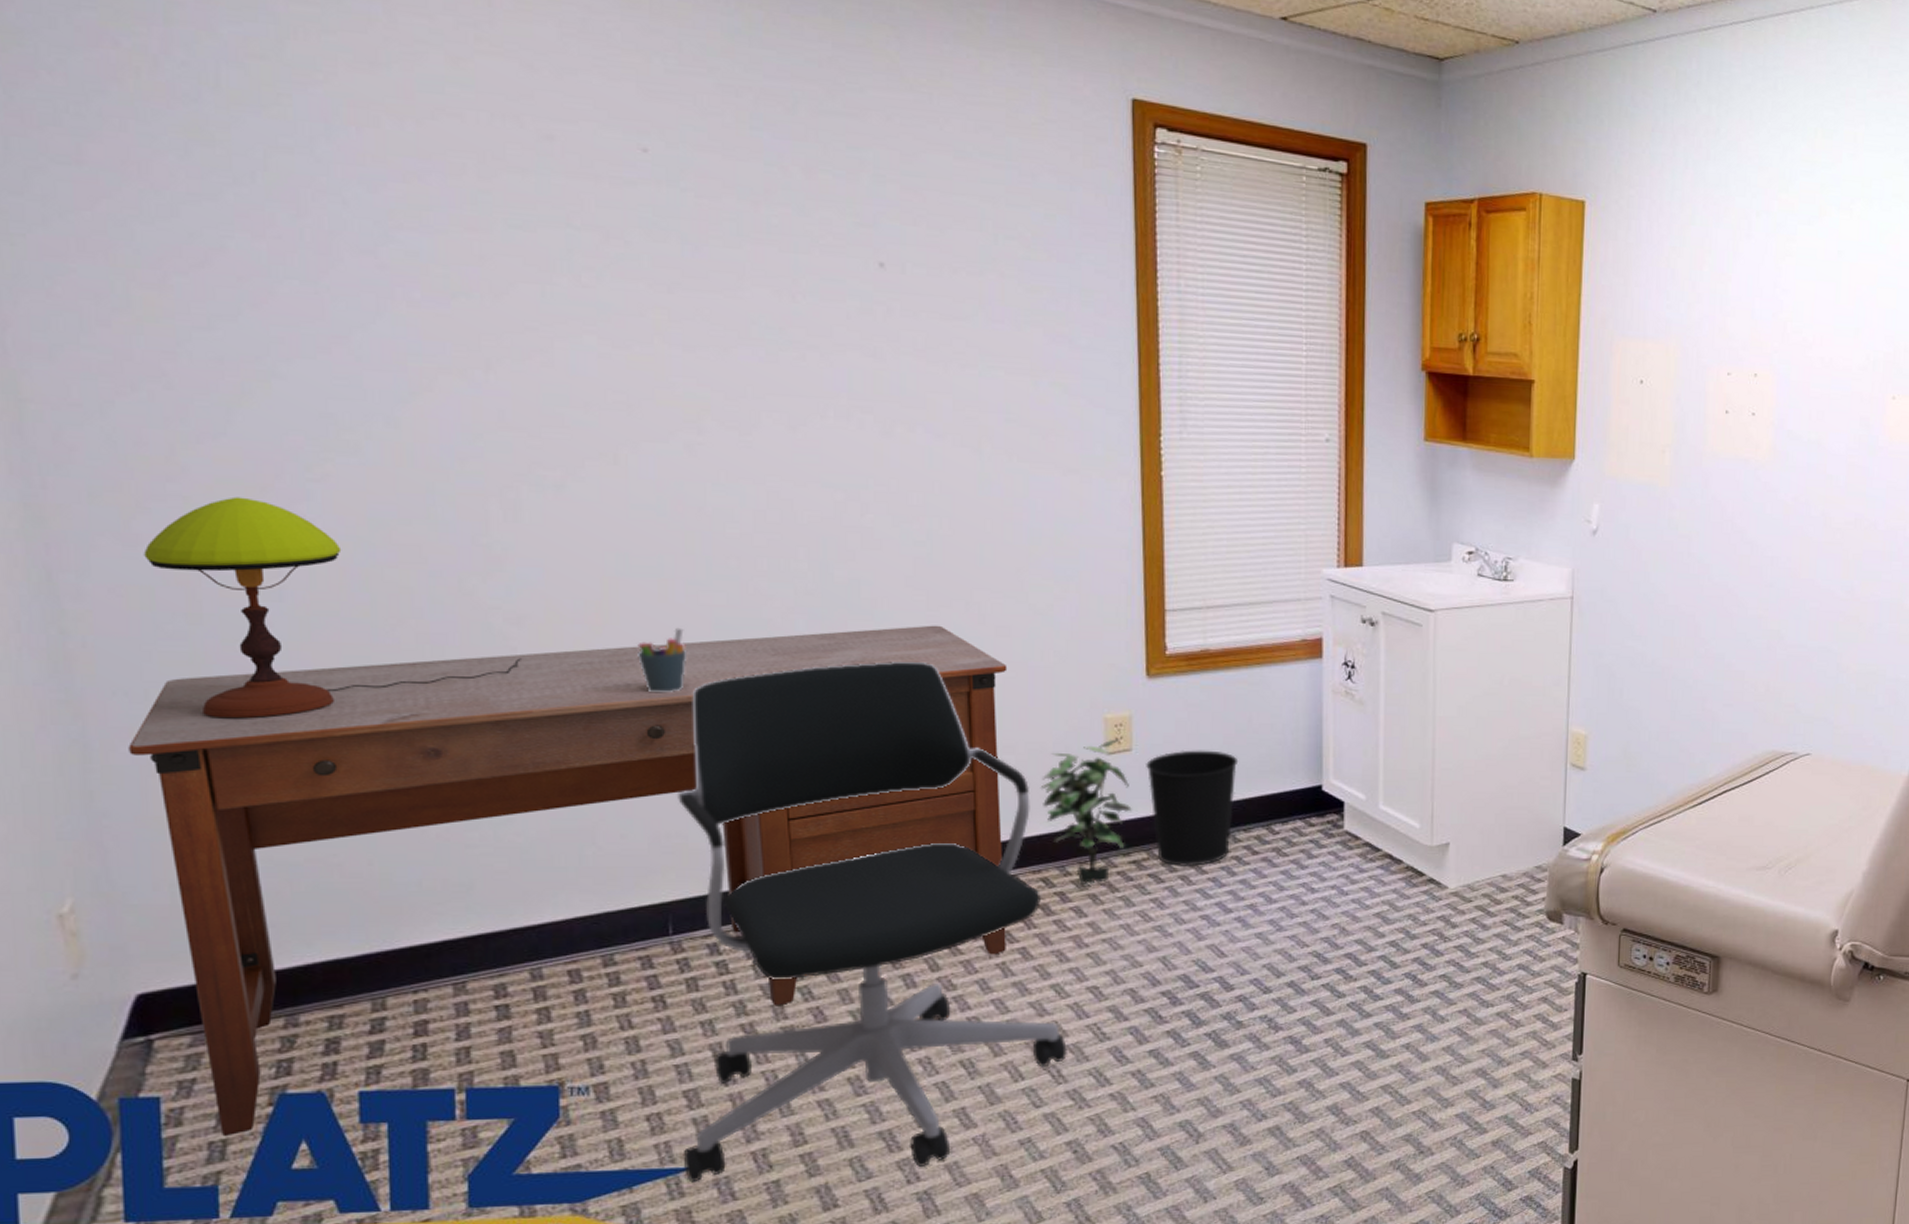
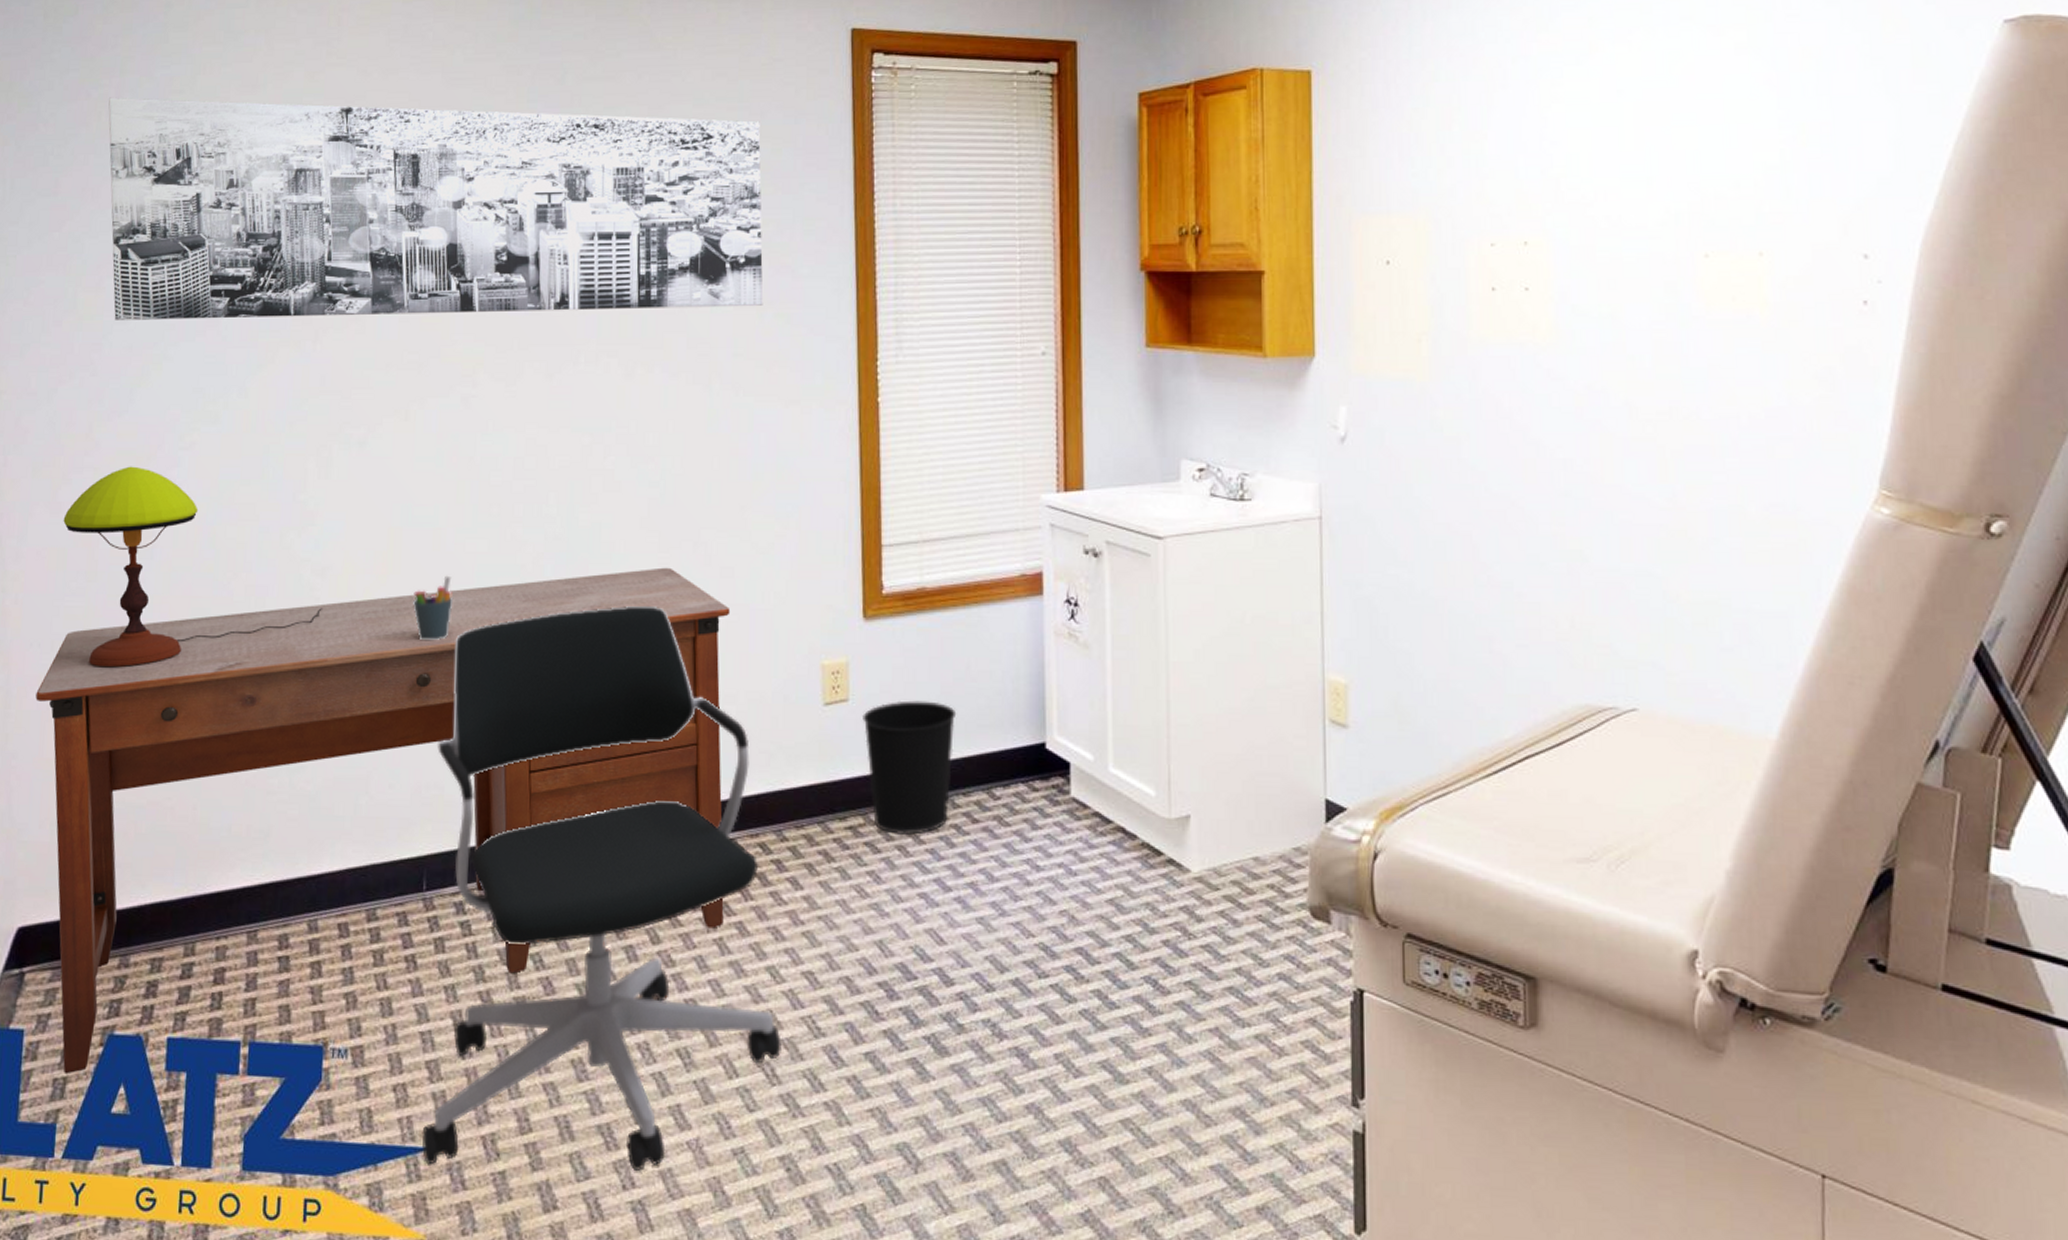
wall art: none [150,50,1038,373] -> present [108,97,764,320]
potted plant: present [1040,739,1132,884] -> none [759,687,848,852]

